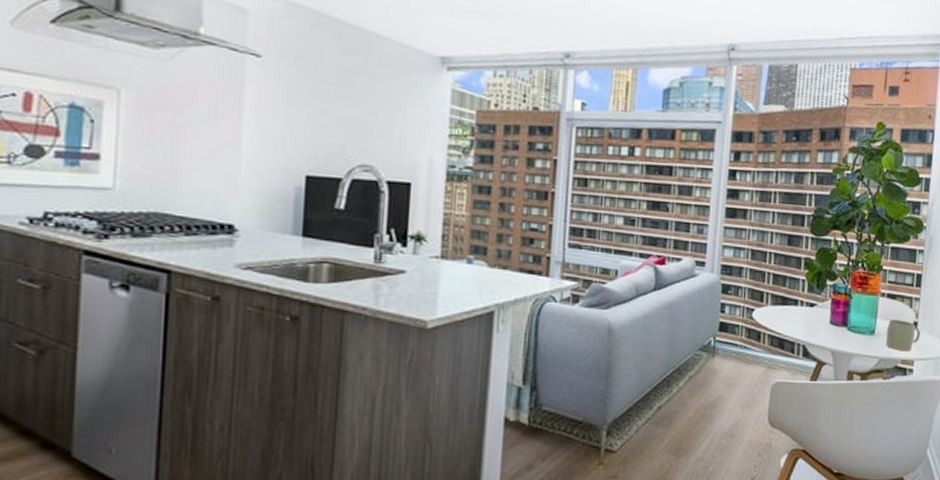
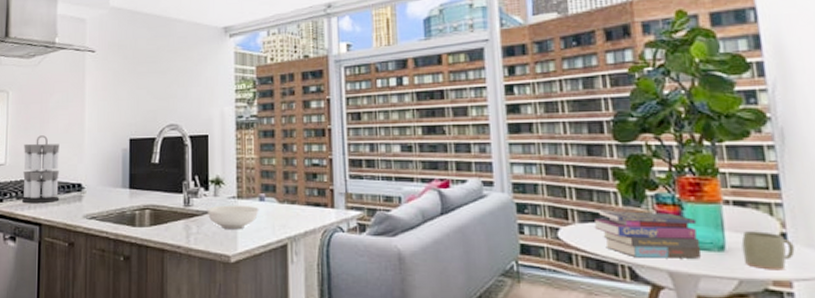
spice rack: none [141,156,202,246] -> present [22,135,60,204]
bowl: none [402,264,466,293] -> present [207,205,259,230]
books: none [782,296,859,340] -> present [594,211,702,258]

